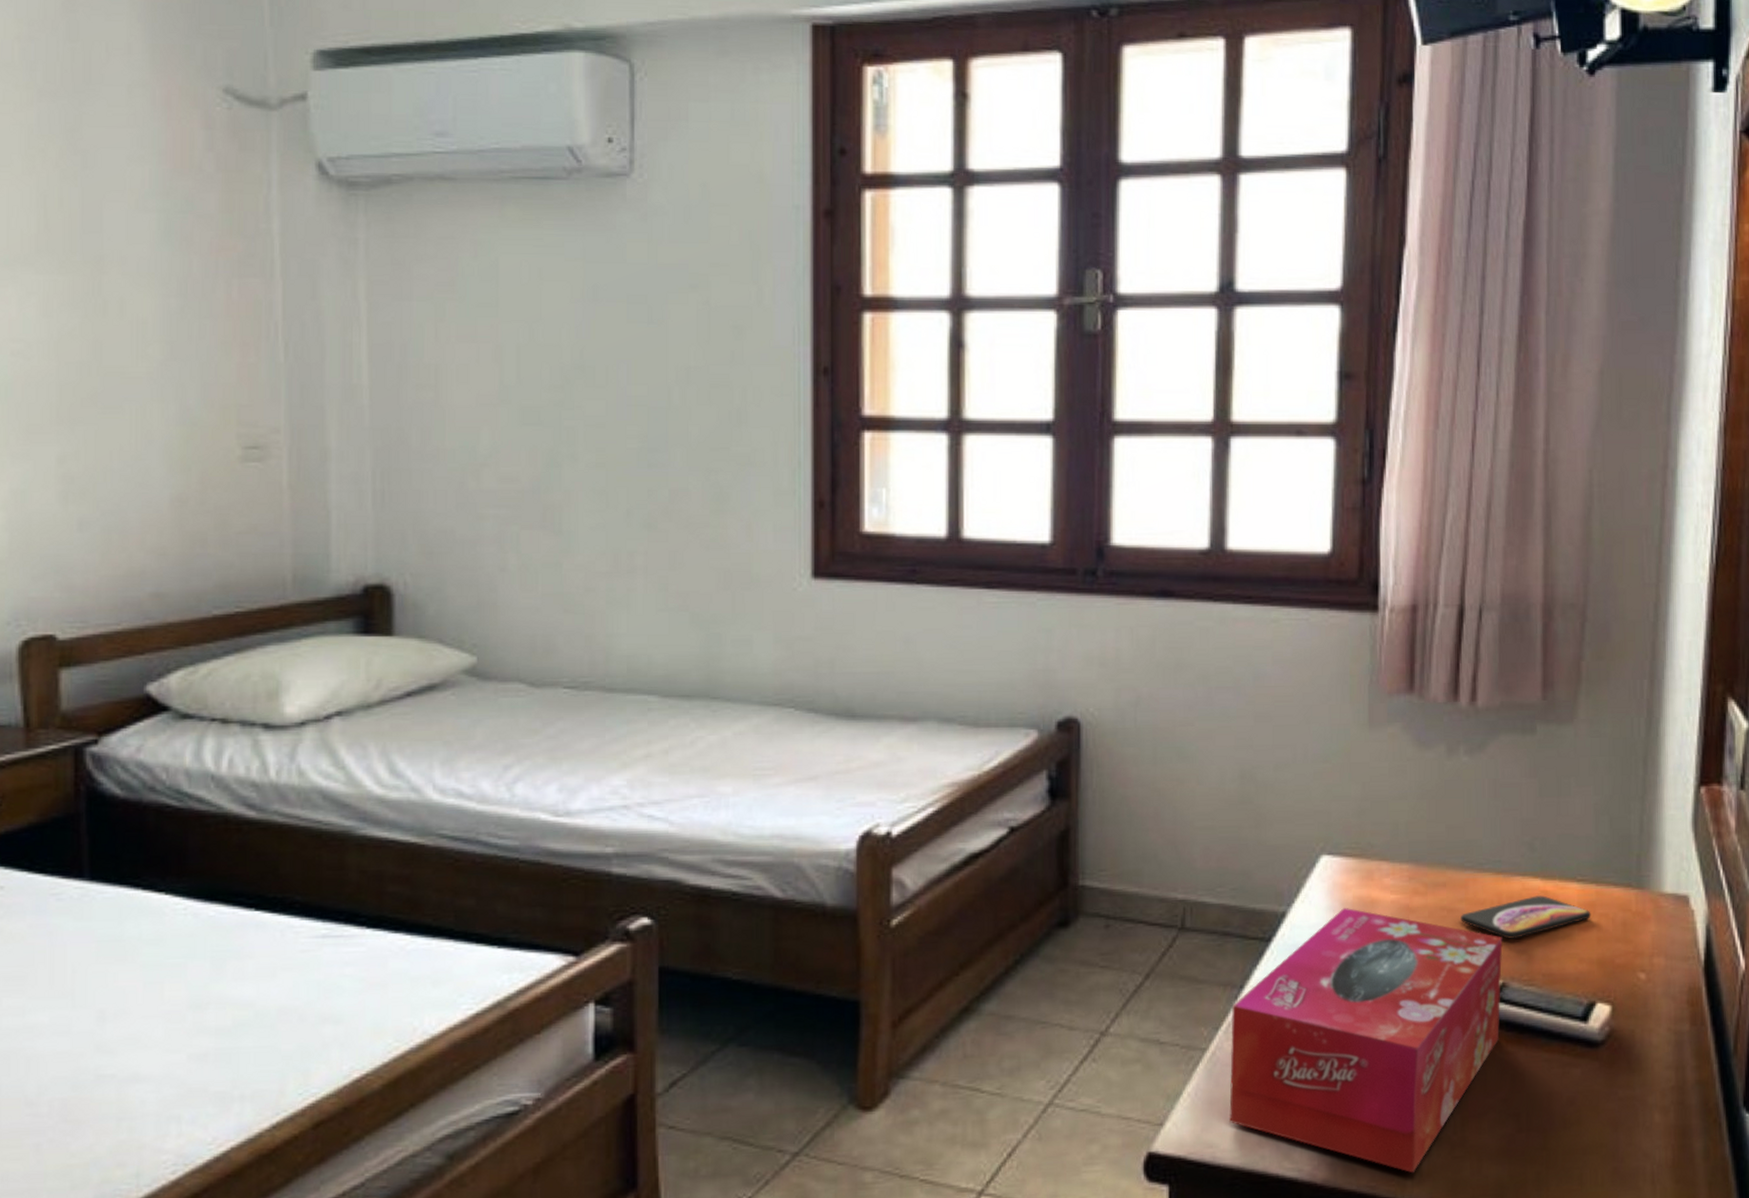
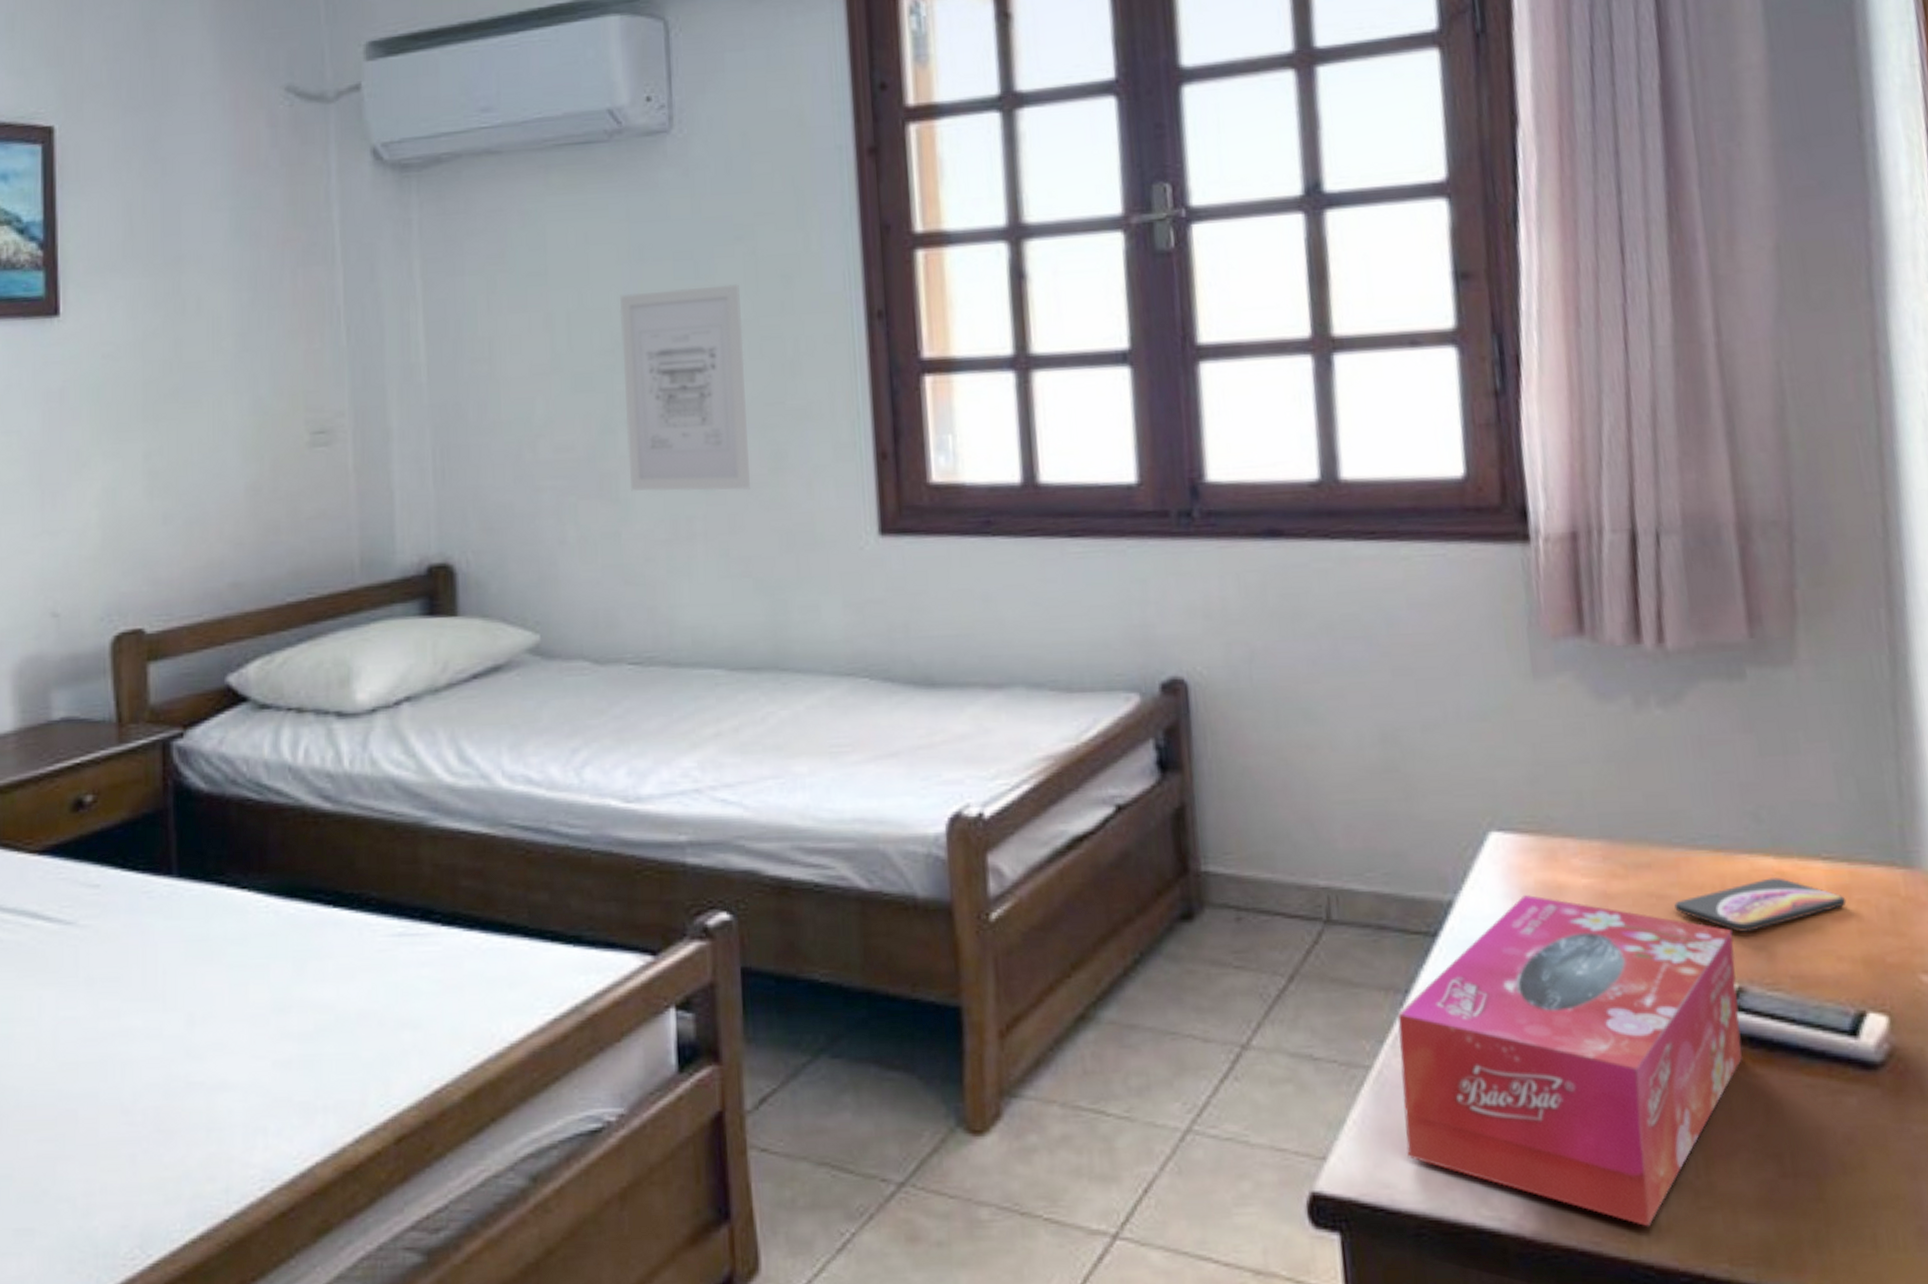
wall art: none [571,331,693,530] -> present [619,284,750,492]

